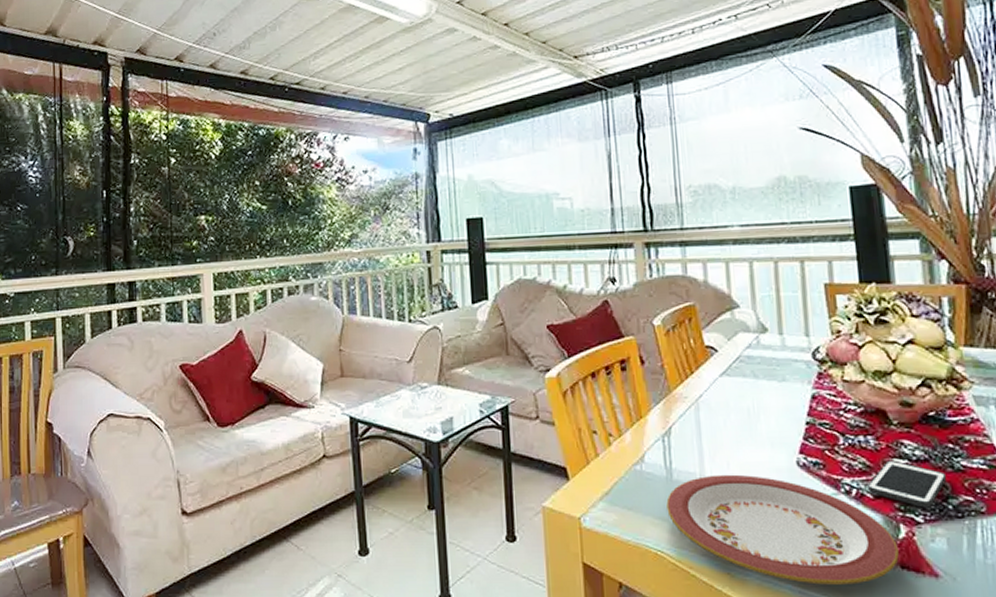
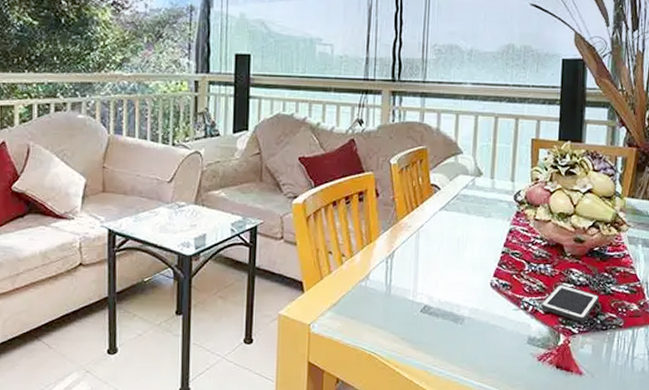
plate: present [666,474,899,585] -> none [383,291,556,380]

